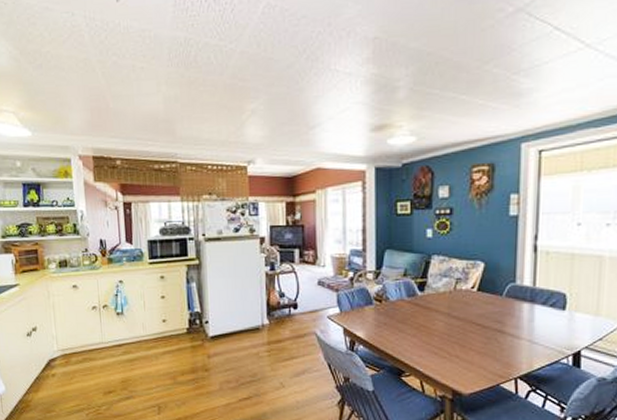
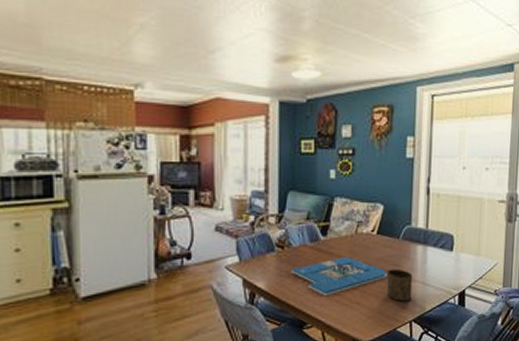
board game: none [389,312,490,348] -> present [292,257,388,296]
cup: none [488,325,518,359] -> present [386,268,413,302]

